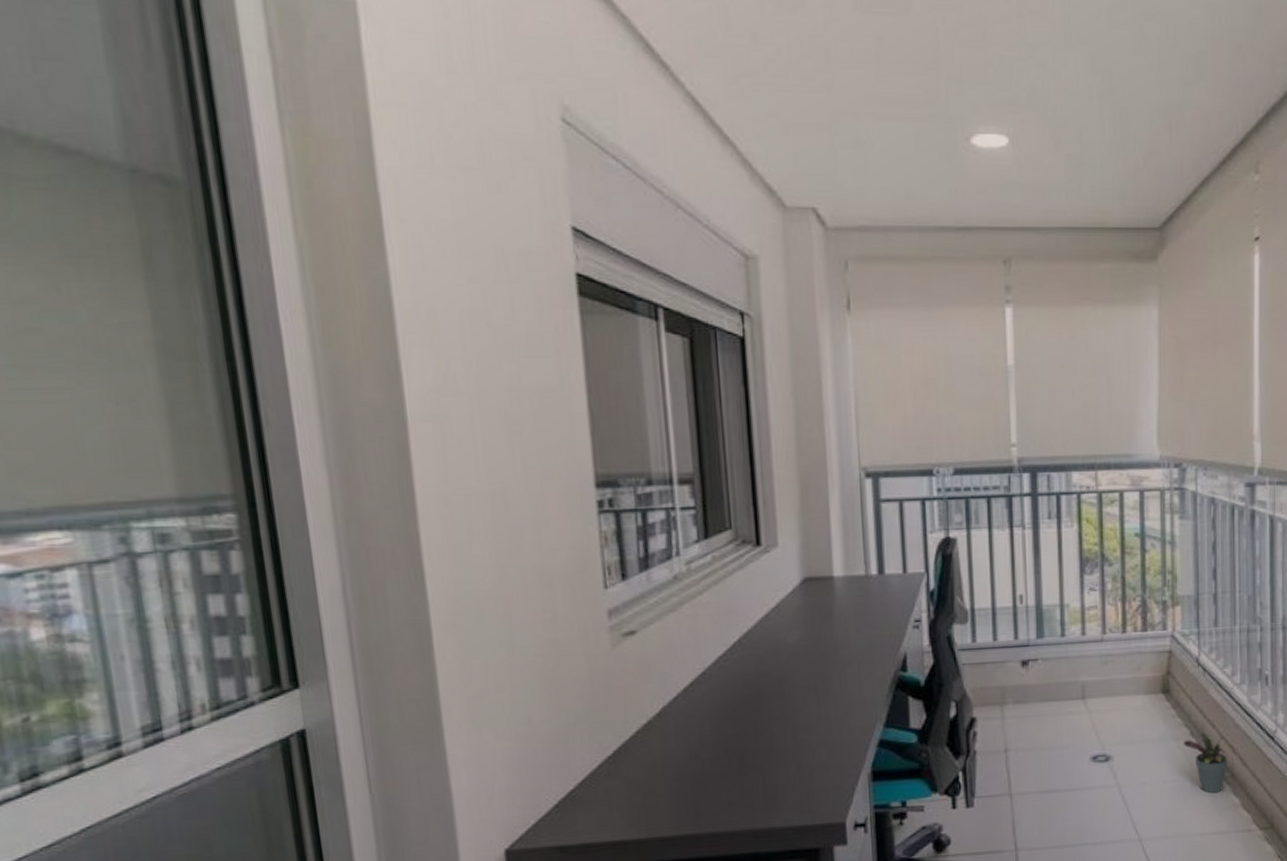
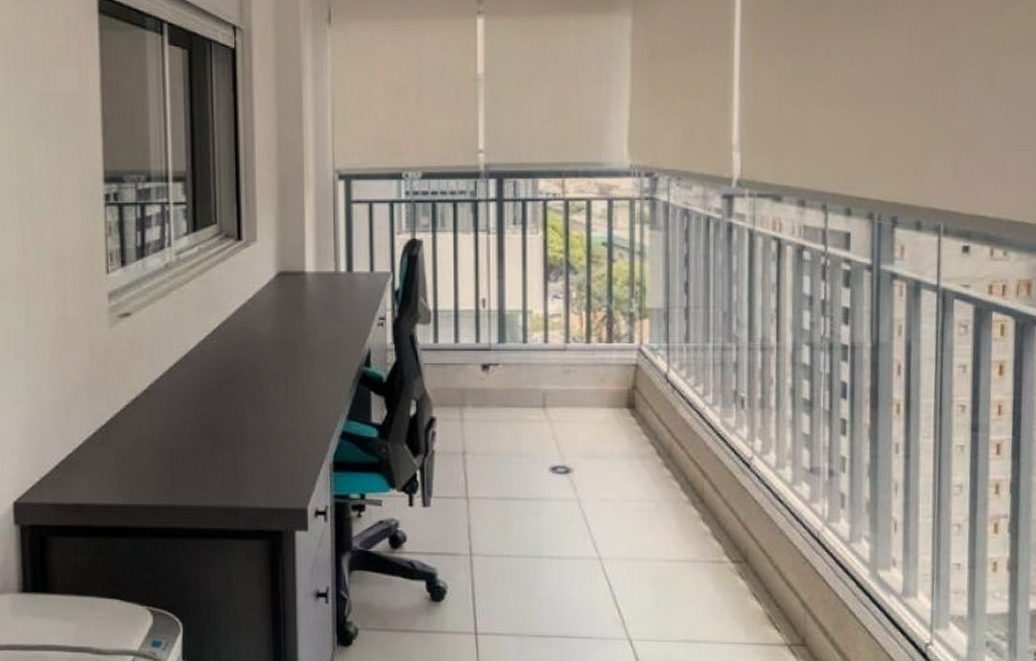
potted plant: present [1183,732,1227,794] -> none [649,453,696,518]

